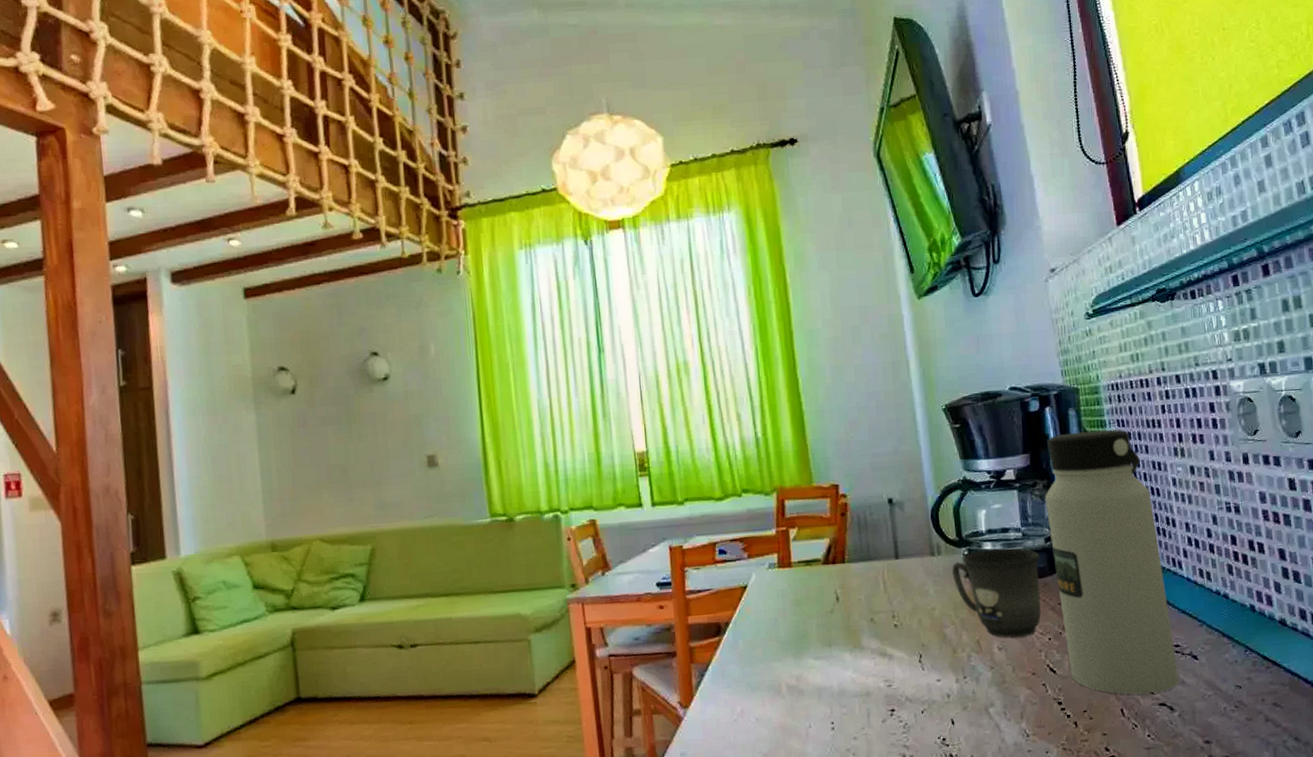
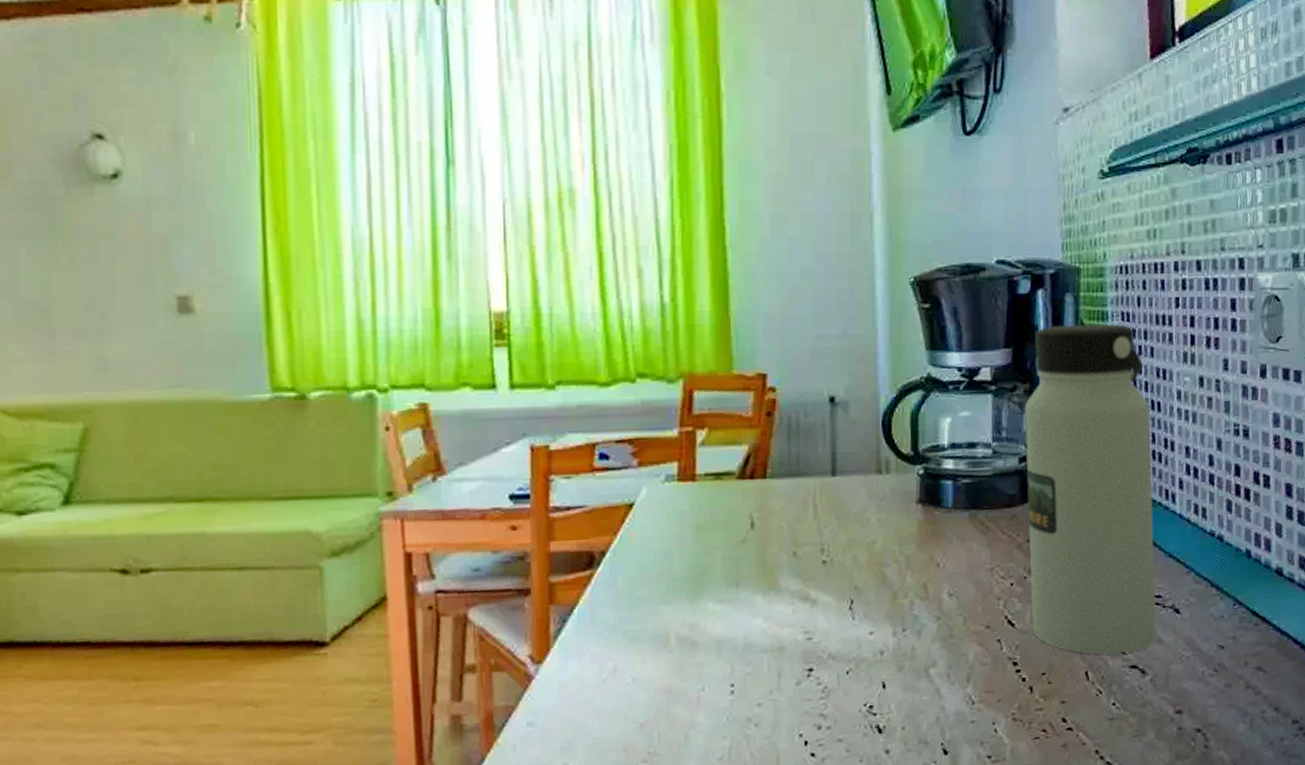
mug: present [952,548,1041,638] -> none [902,468,1010,582]

